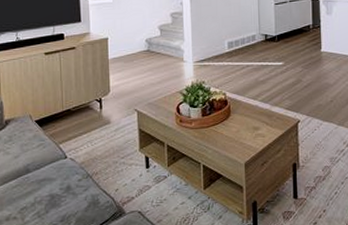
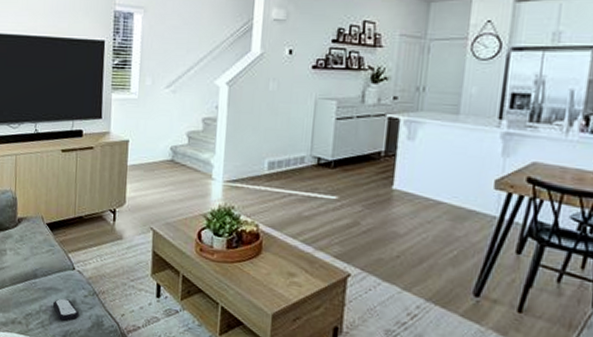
remote control: none [47,186,75,207] -> present [52,298,80,321]

